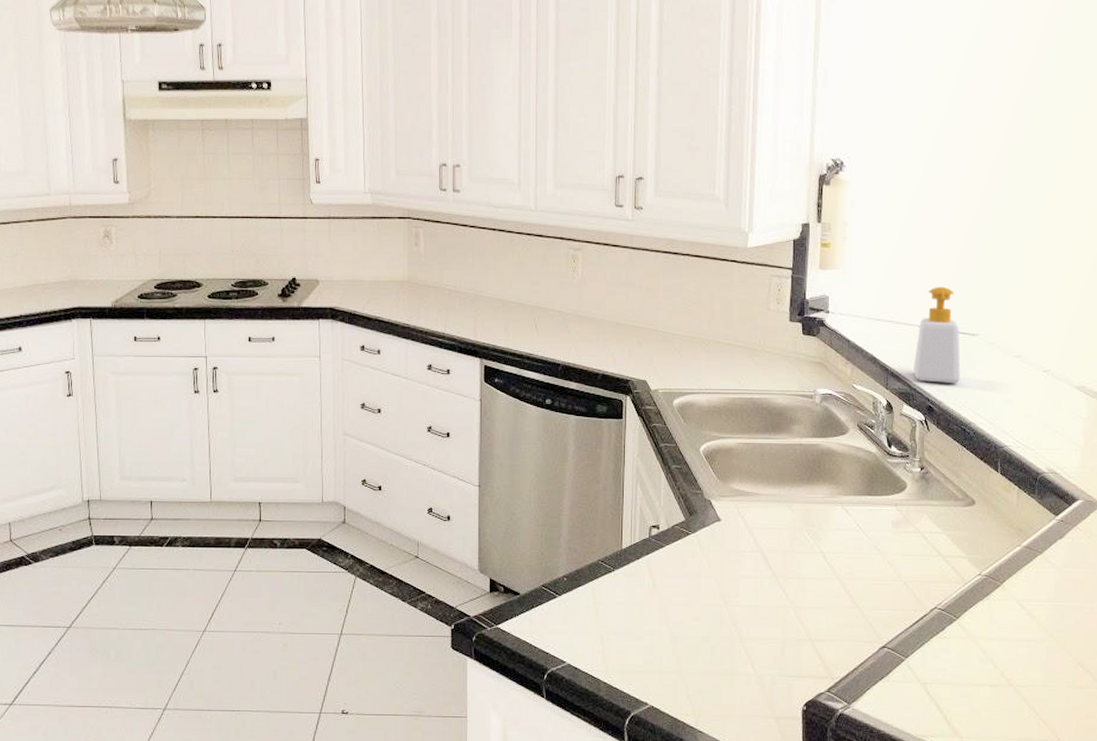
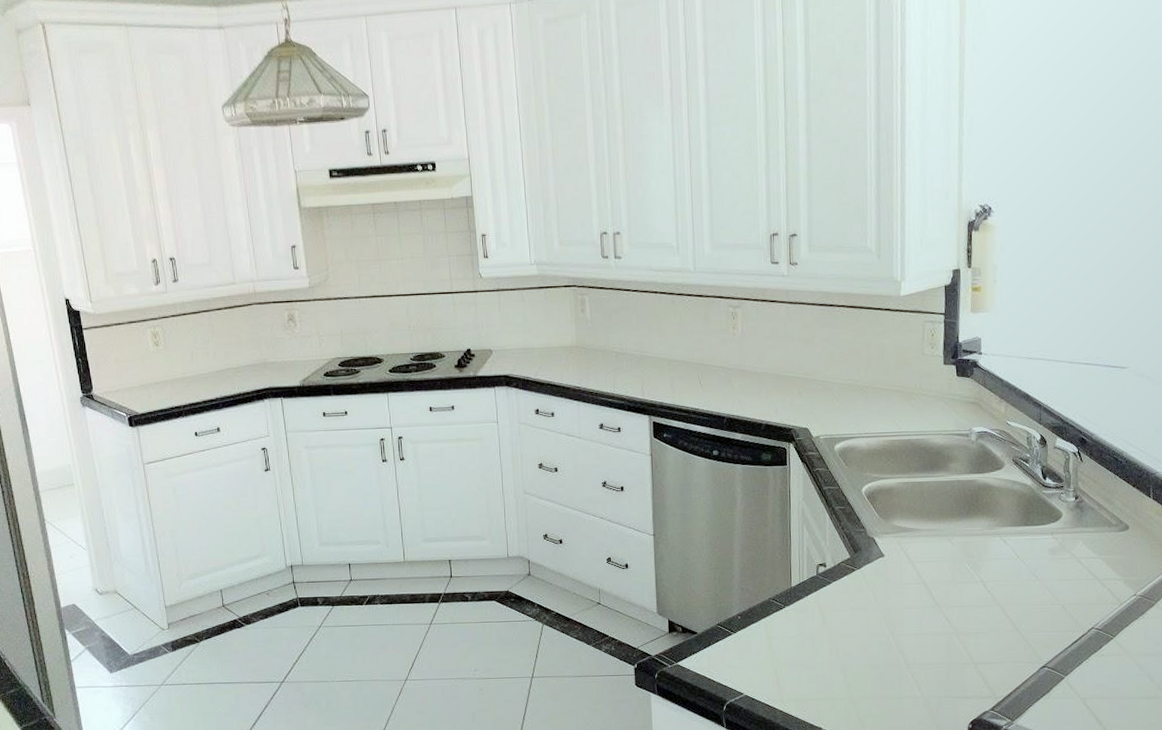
soap bottle: present [914,286,961,383] -> none [1065,322,1112,416]

